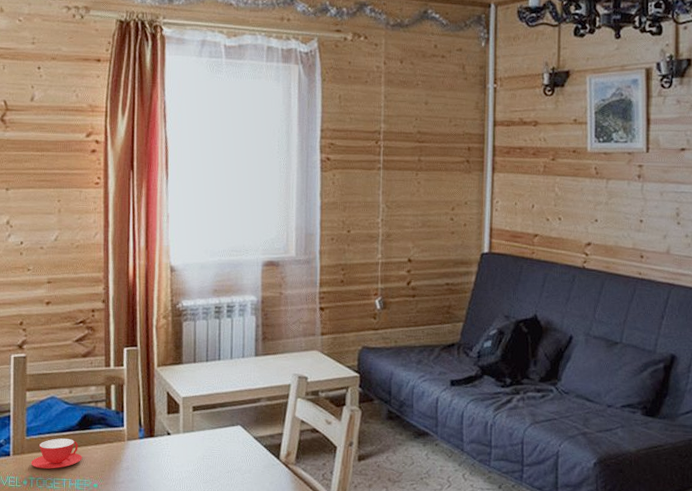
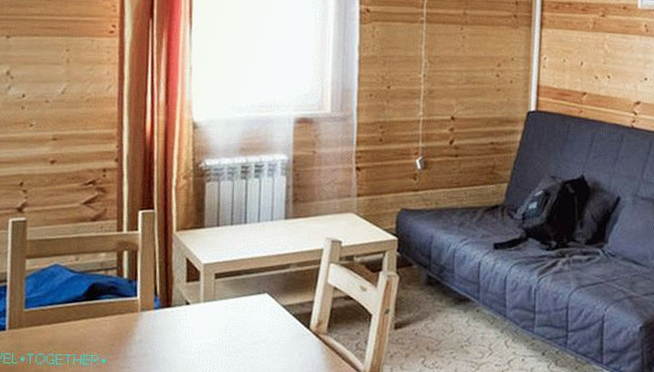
teacup: present [31,438,82,469] -> none [29,310,89,344]

